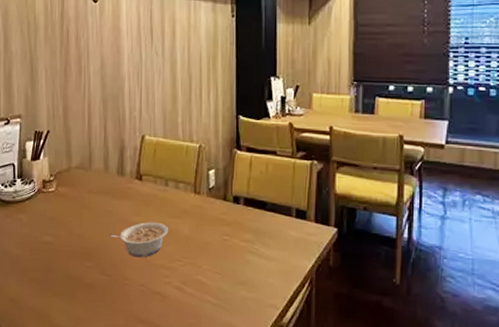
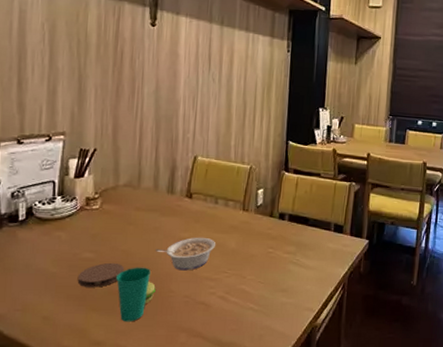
coaster: none [39,246,80,272] -> present [77,262,124,288]
cup: none [74,252,111,309] -> present [116,267,156,322]

